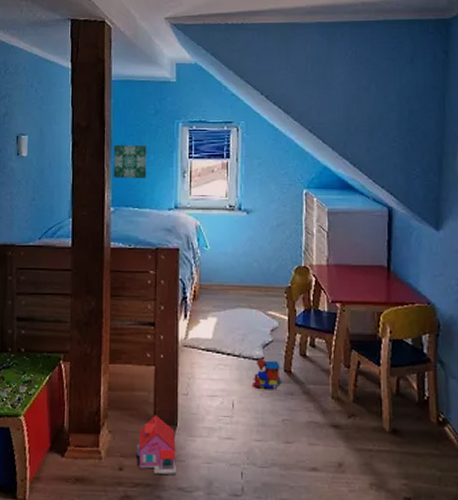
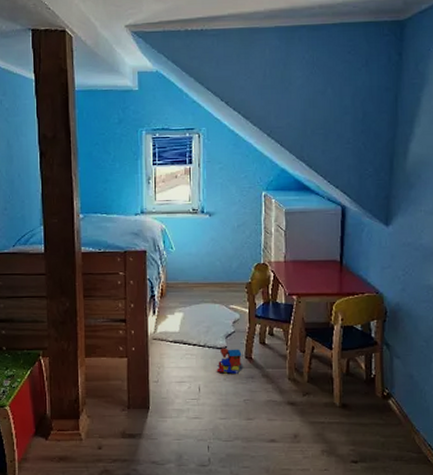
wall art: present [113,144,147,179] -> none [80,153,113,187]
toy house: present [136,415,176,474] -> none [113,400,150,450]

